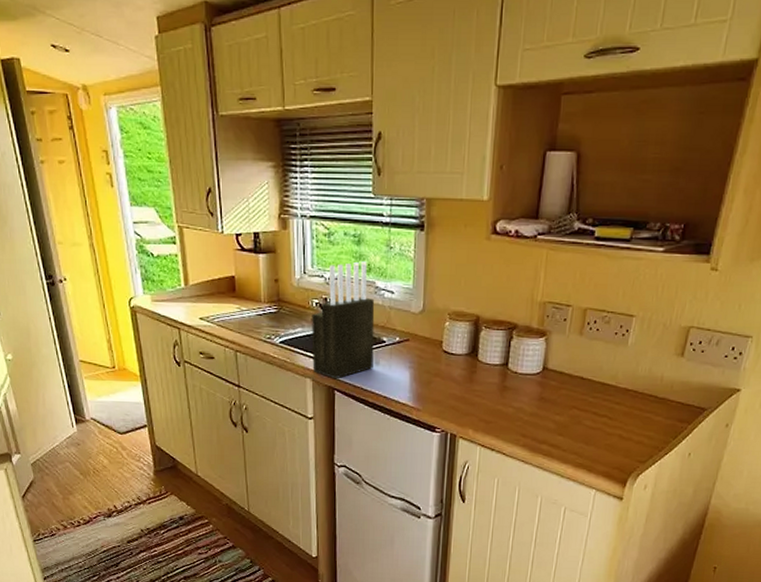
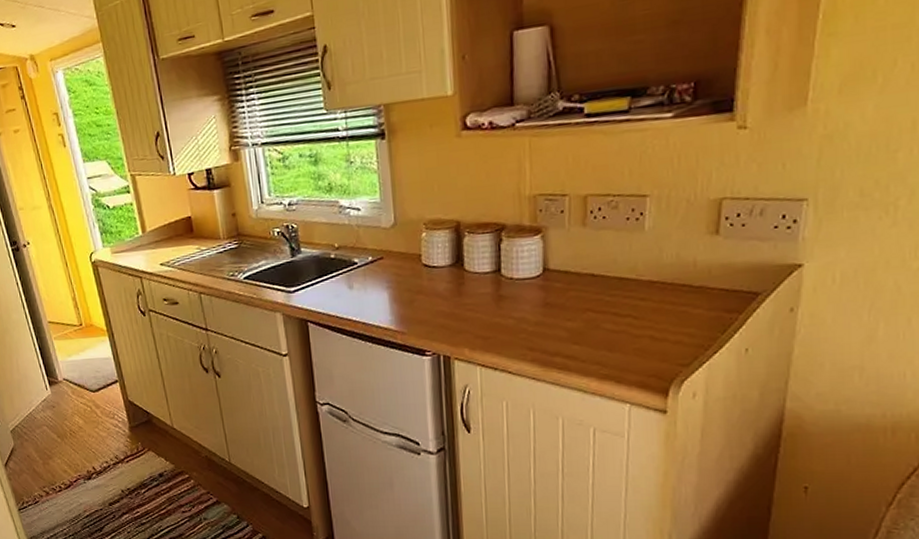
knife block: present [312,261,375,379] -> none [274,181,347,310]

